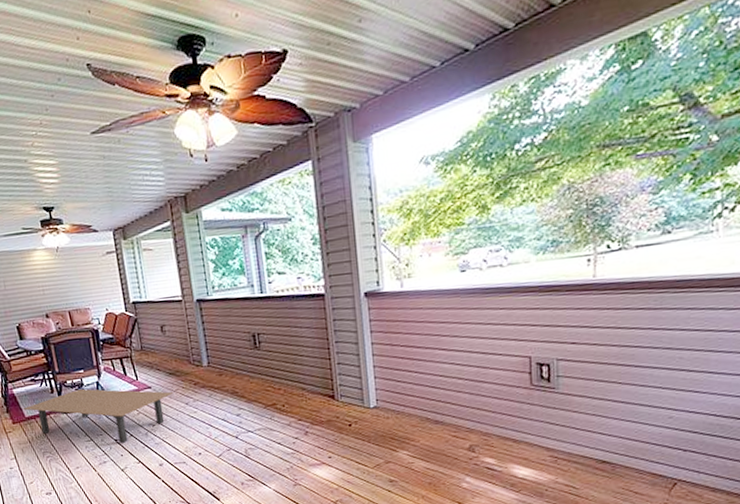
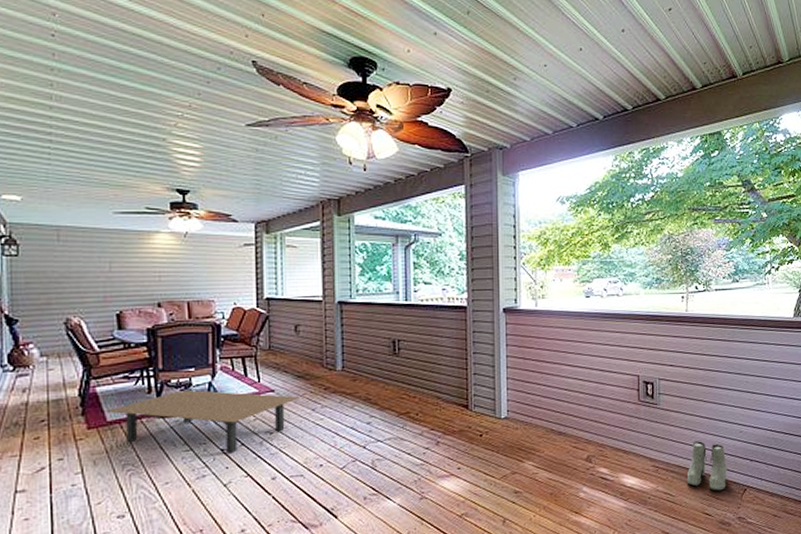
boots: none [594,429,650,485] -> present [686,441,727,491]

